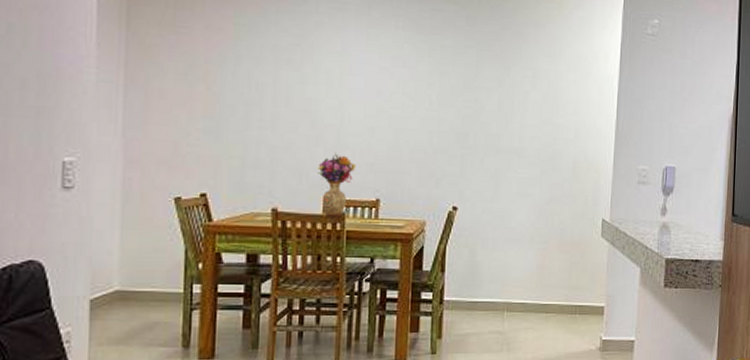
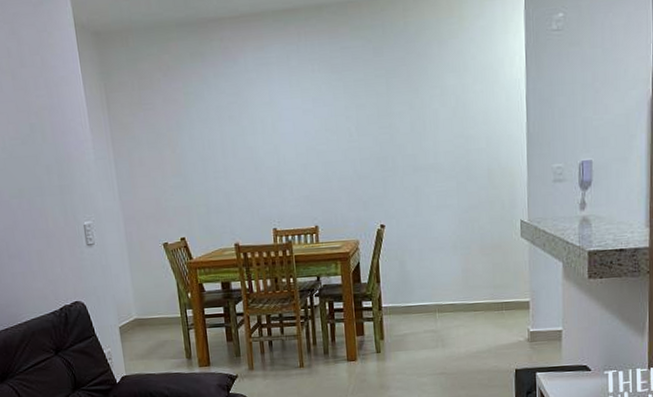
flower arrangement: present [317,152,357,219] -> none [265,190,296,247]

